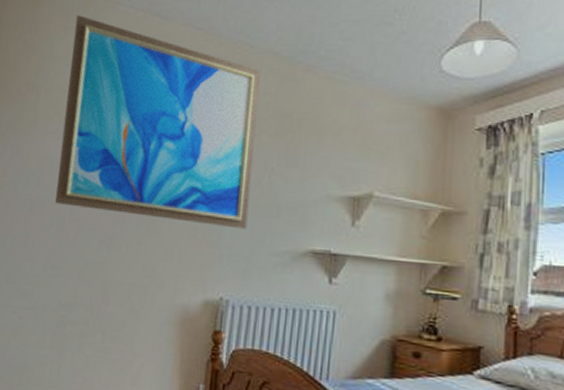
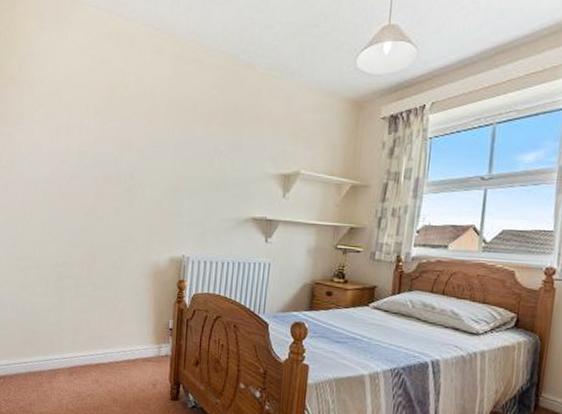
wall art: present [55,15,261,229] -> none [45,15,210,202]

